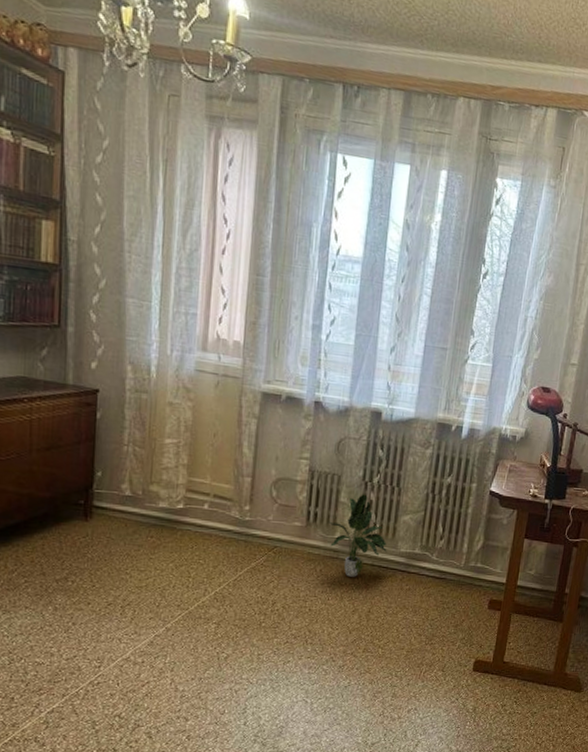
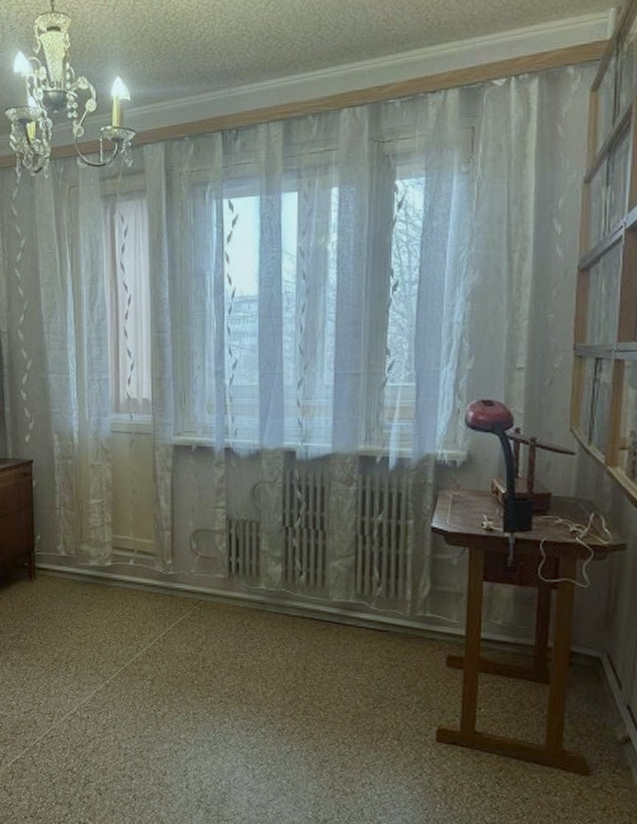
potted plant: present [328,494,387,577] -> none [251,540,318,631]

